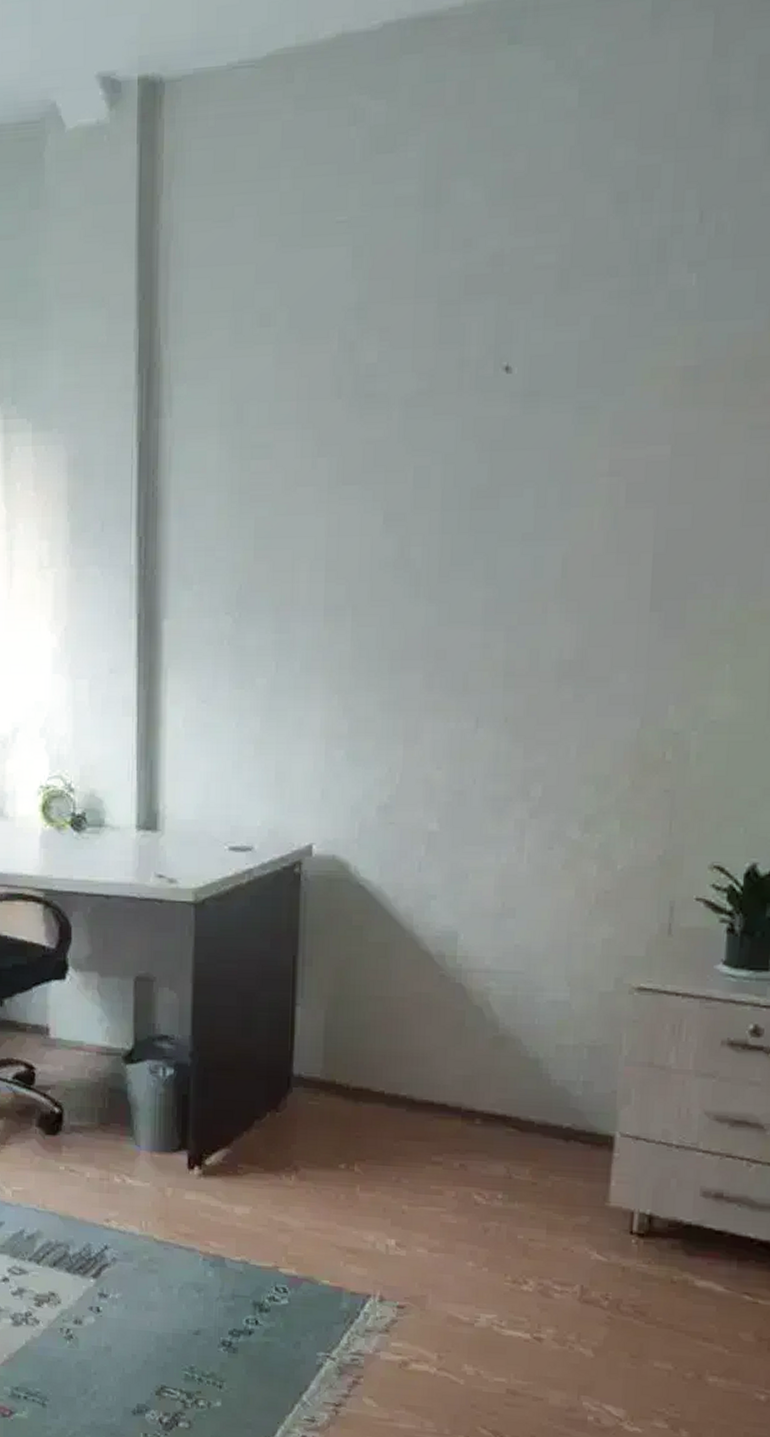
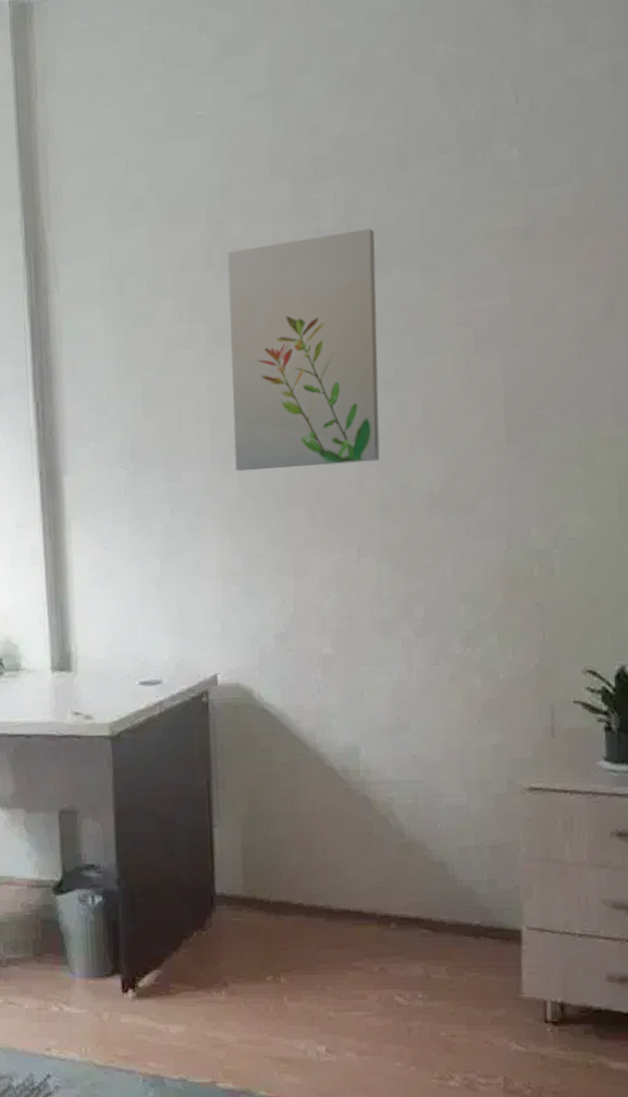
wall art: none [350,360,525,626] -> present [227,228,380,472]

